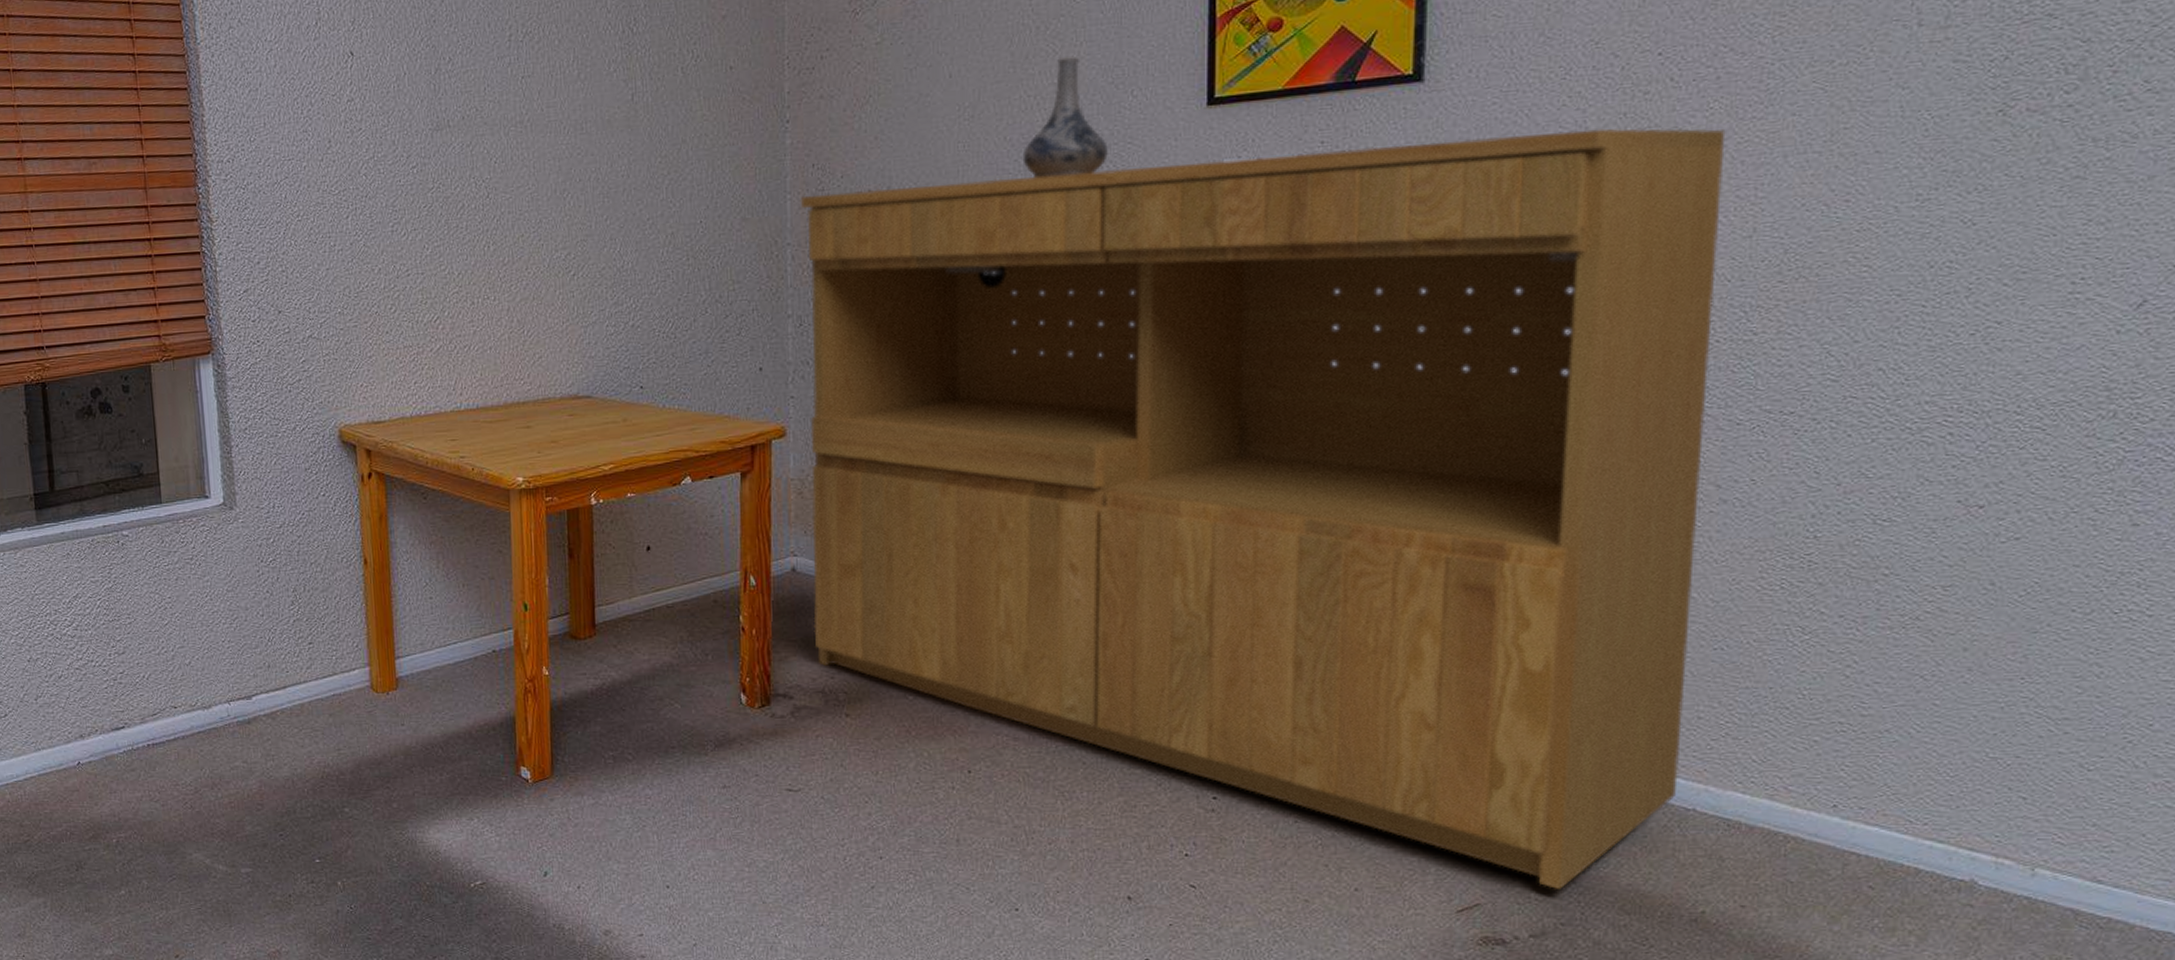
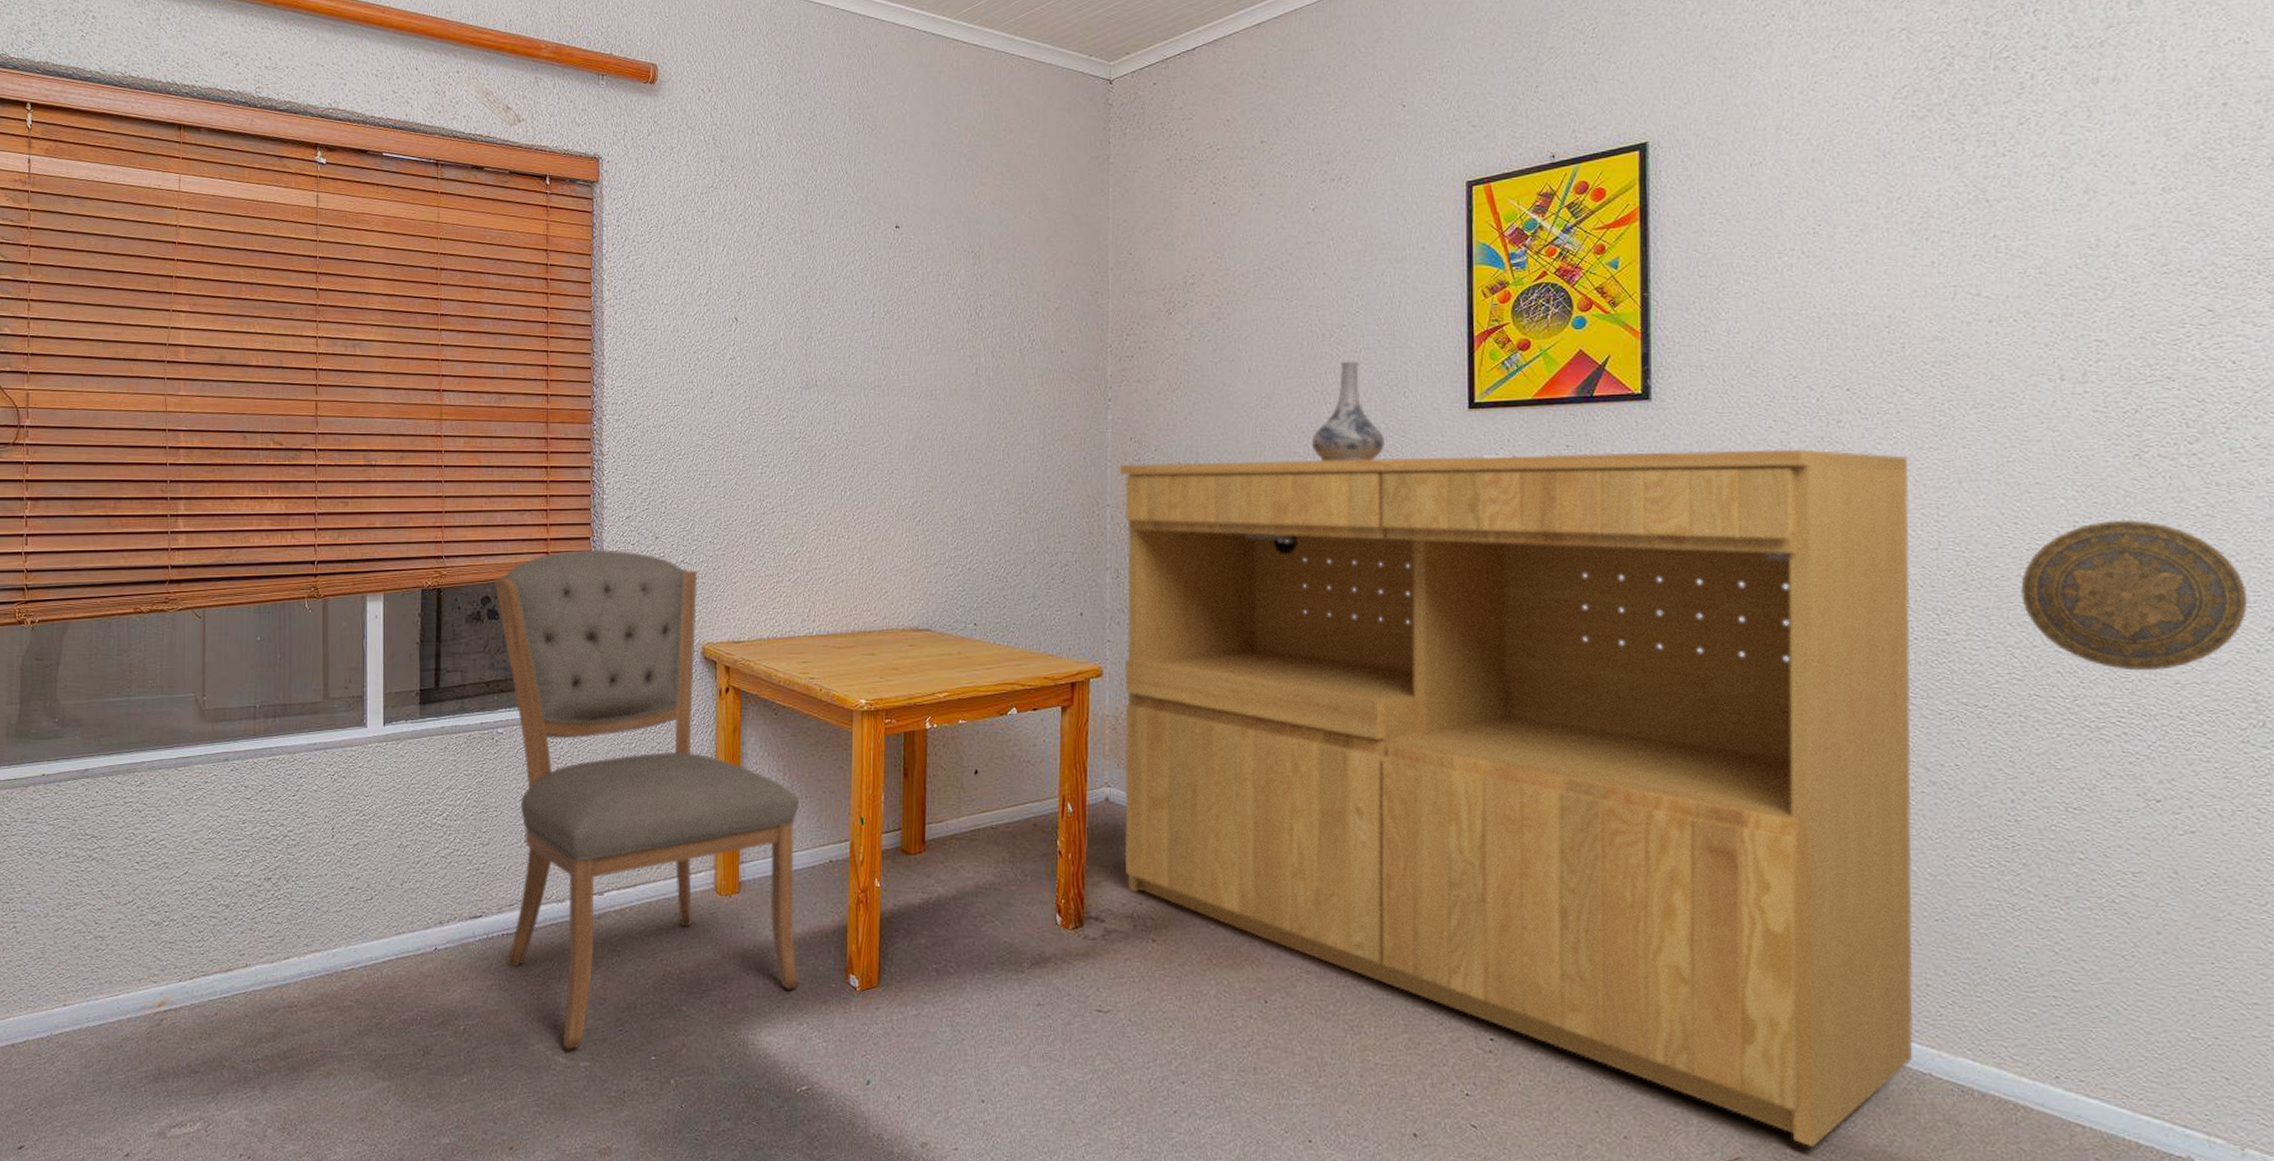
chair: none [103,328,466,857] -> present [494,549,799,1050]
decorative plate: none [1845,188,2114,363] -> present [2021,520,2248,671]

